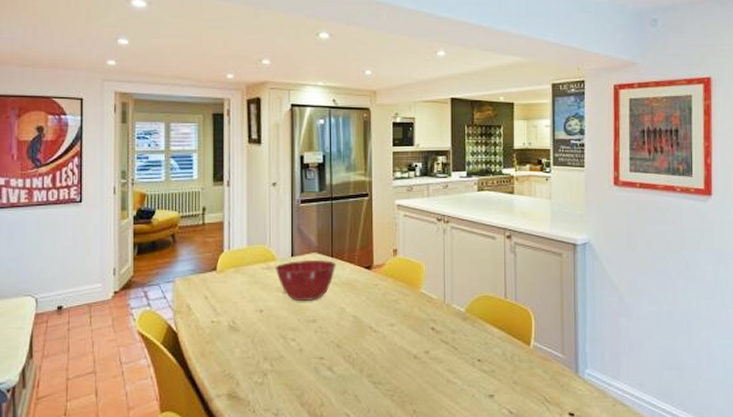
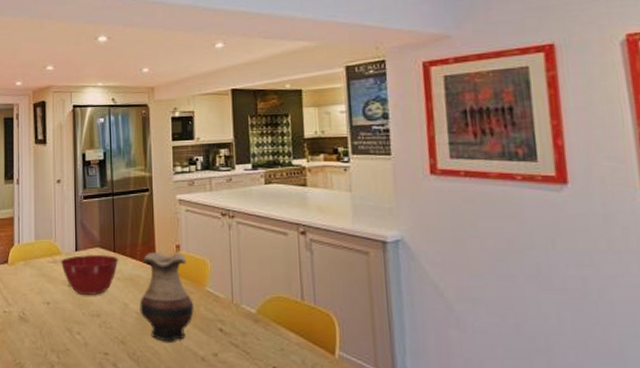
vase: none [356,256,409,343] -> present [139,252,194,342]

